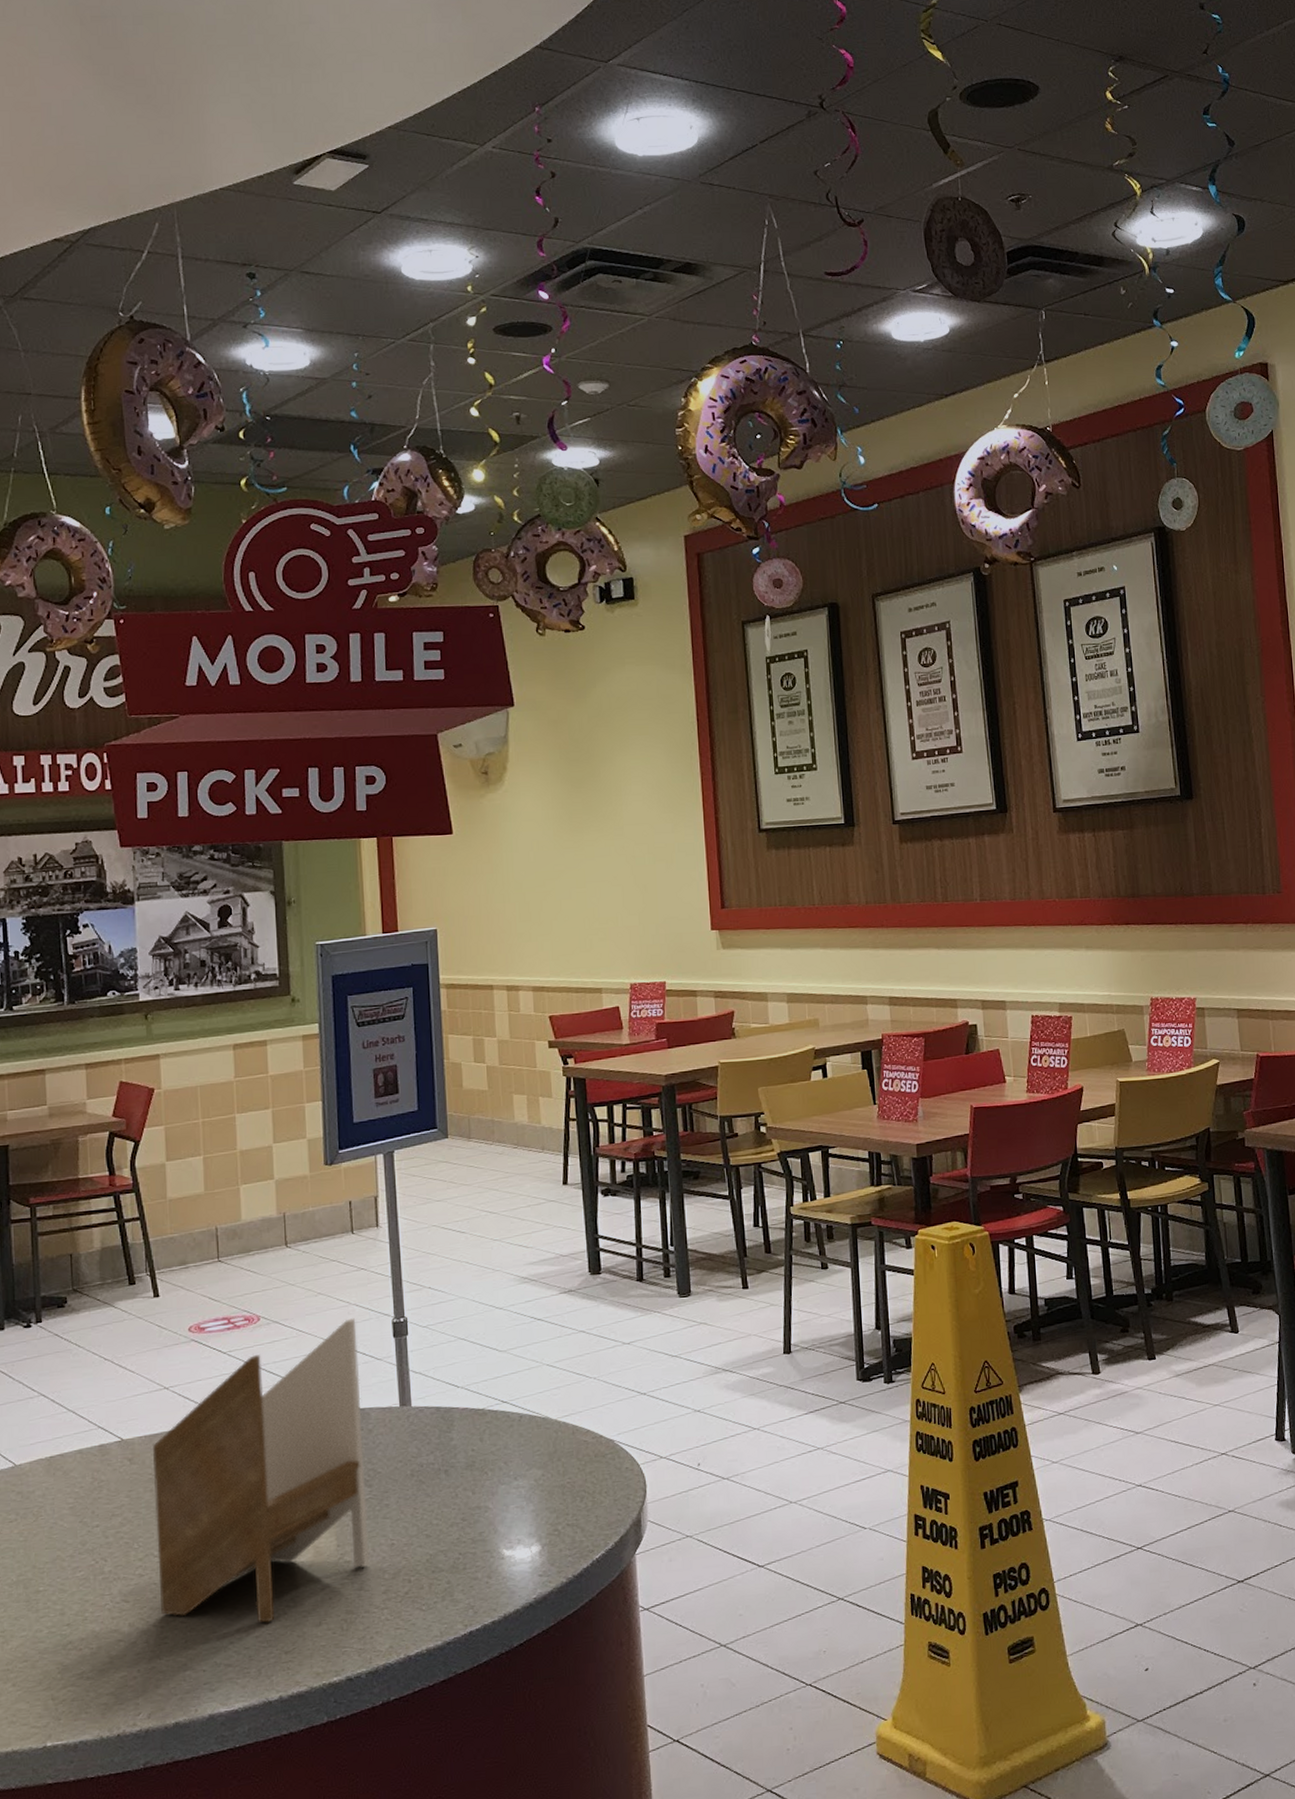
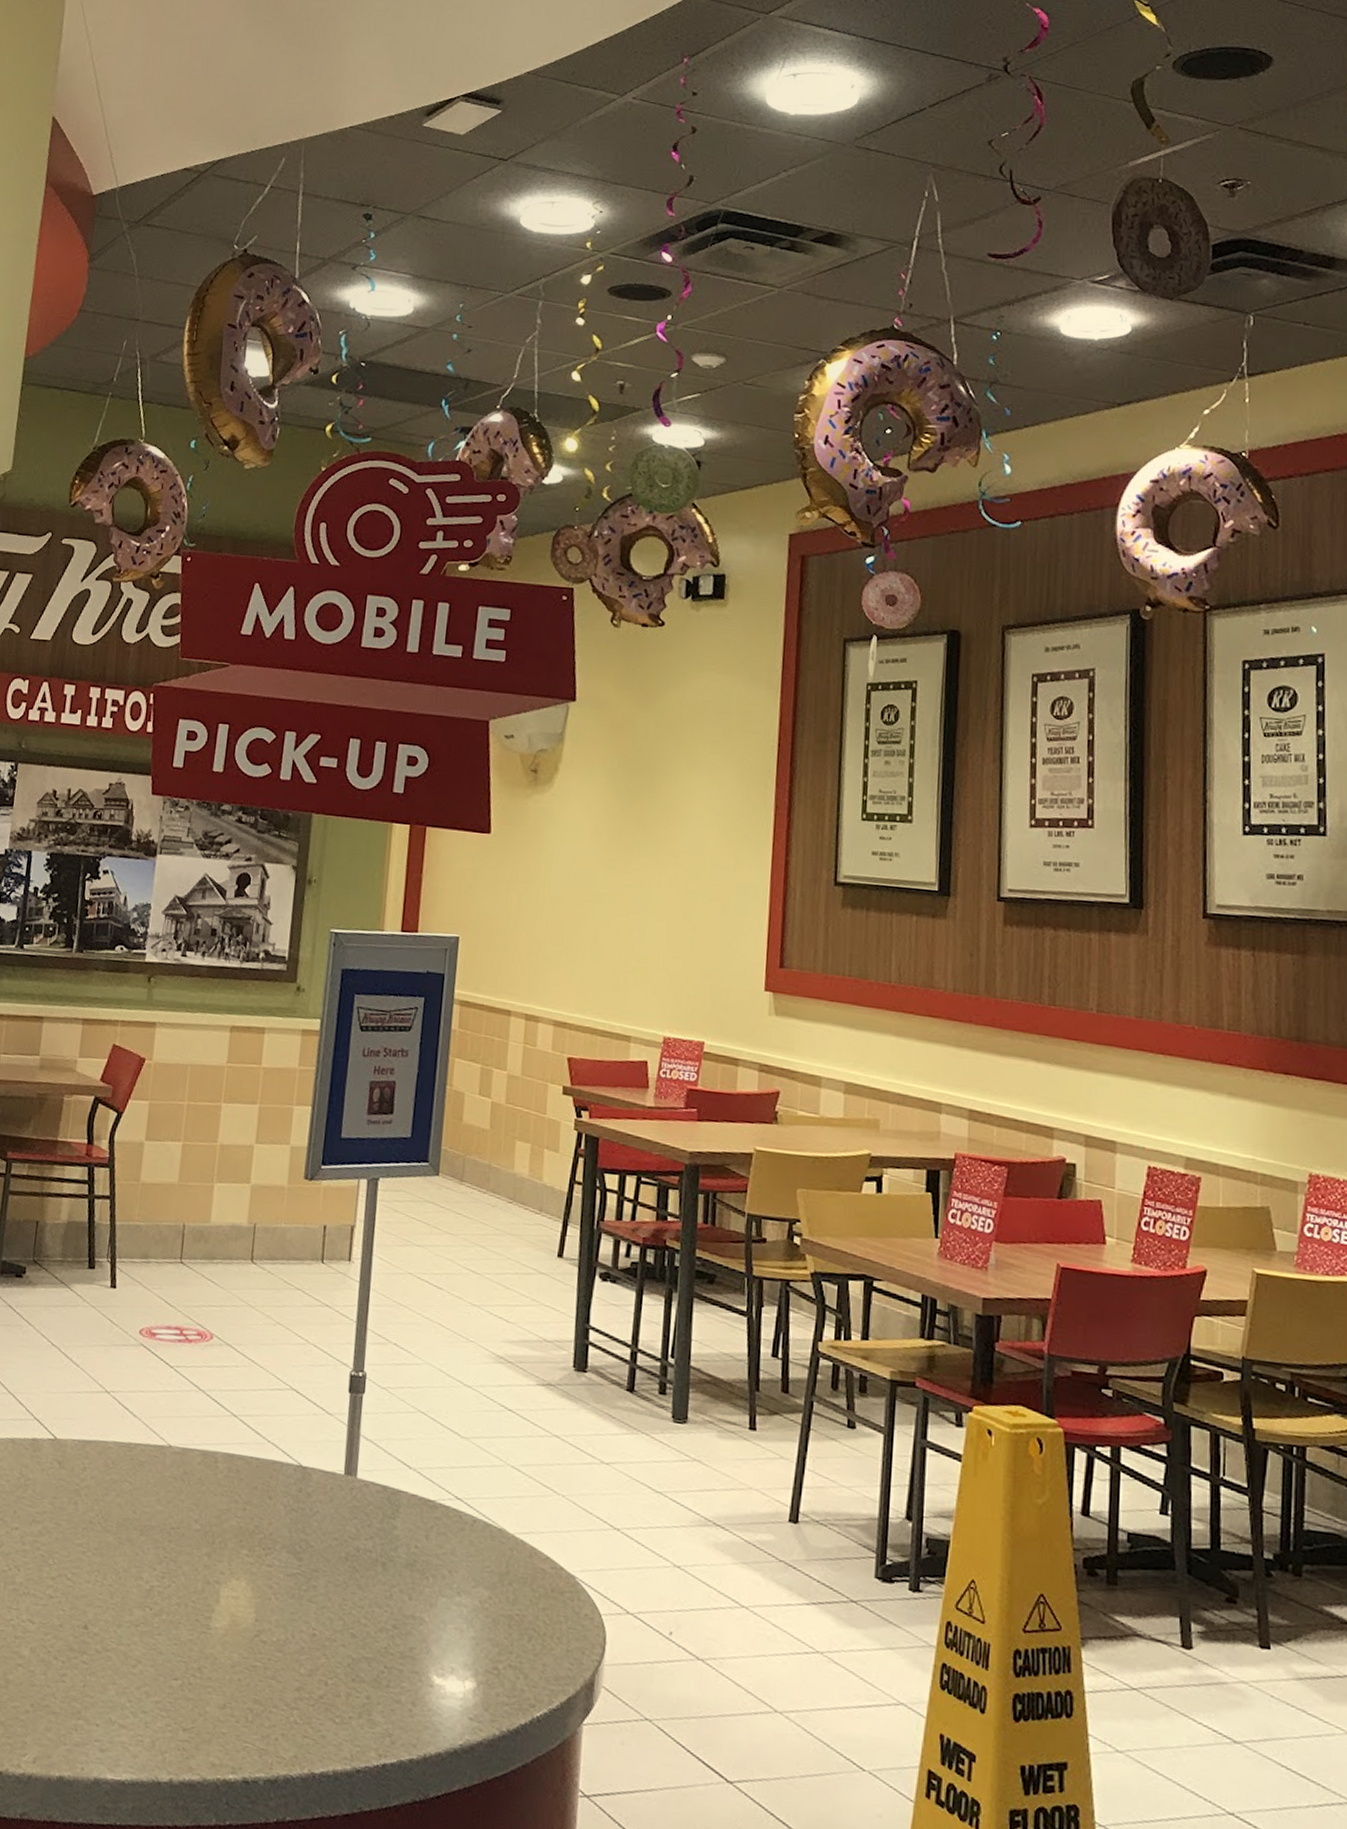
napkin holder: present [153,1318,370,1623] -> none [64,1359,312,1689]

